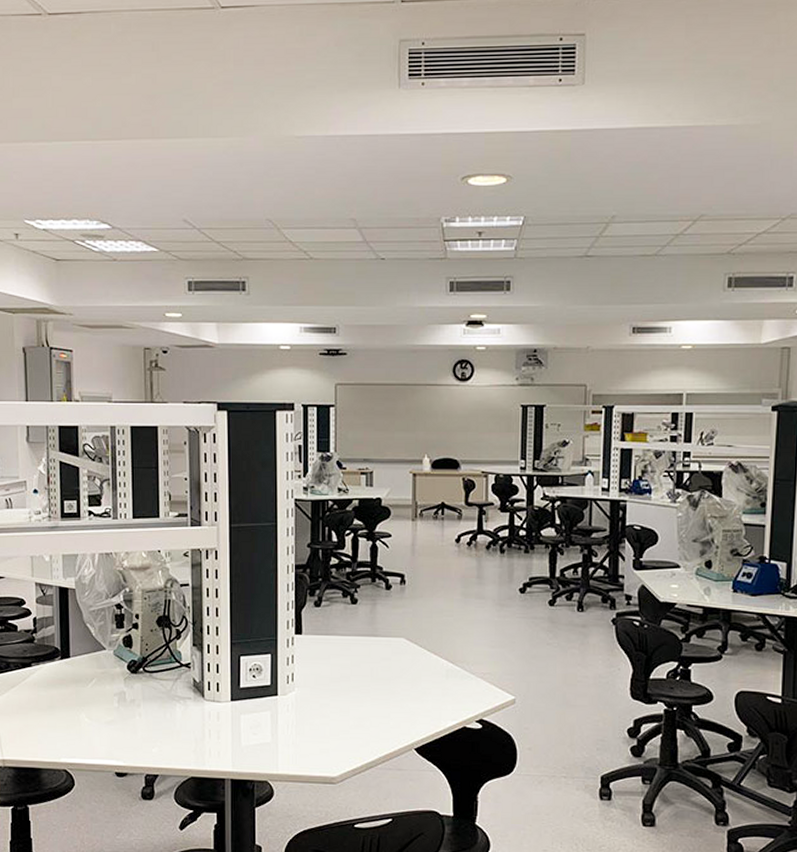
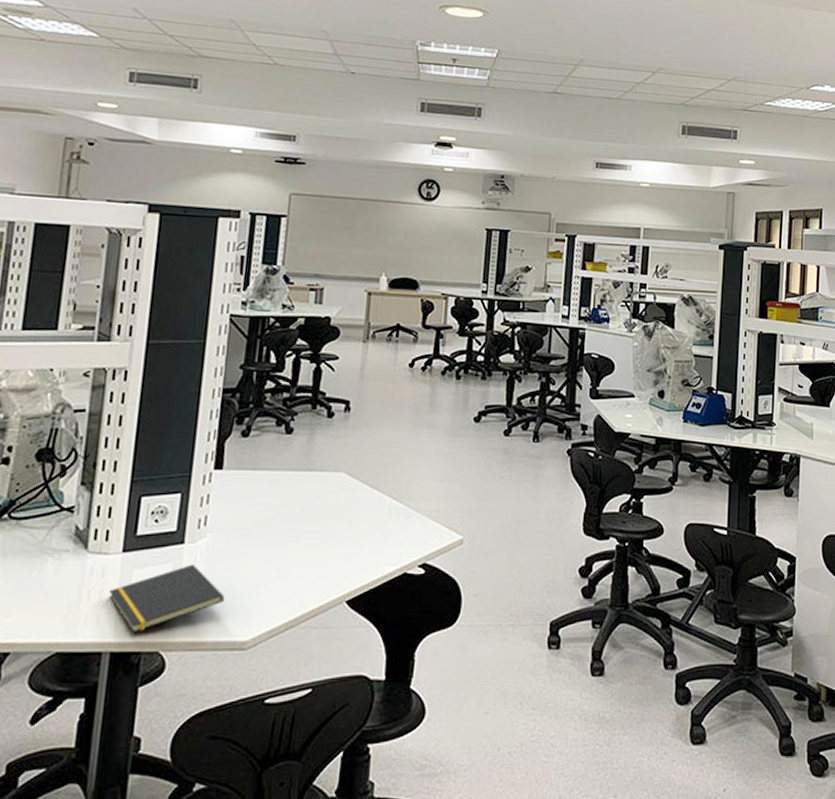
notepad: none [224,712,314,765] -> present [109,564,225,633]

